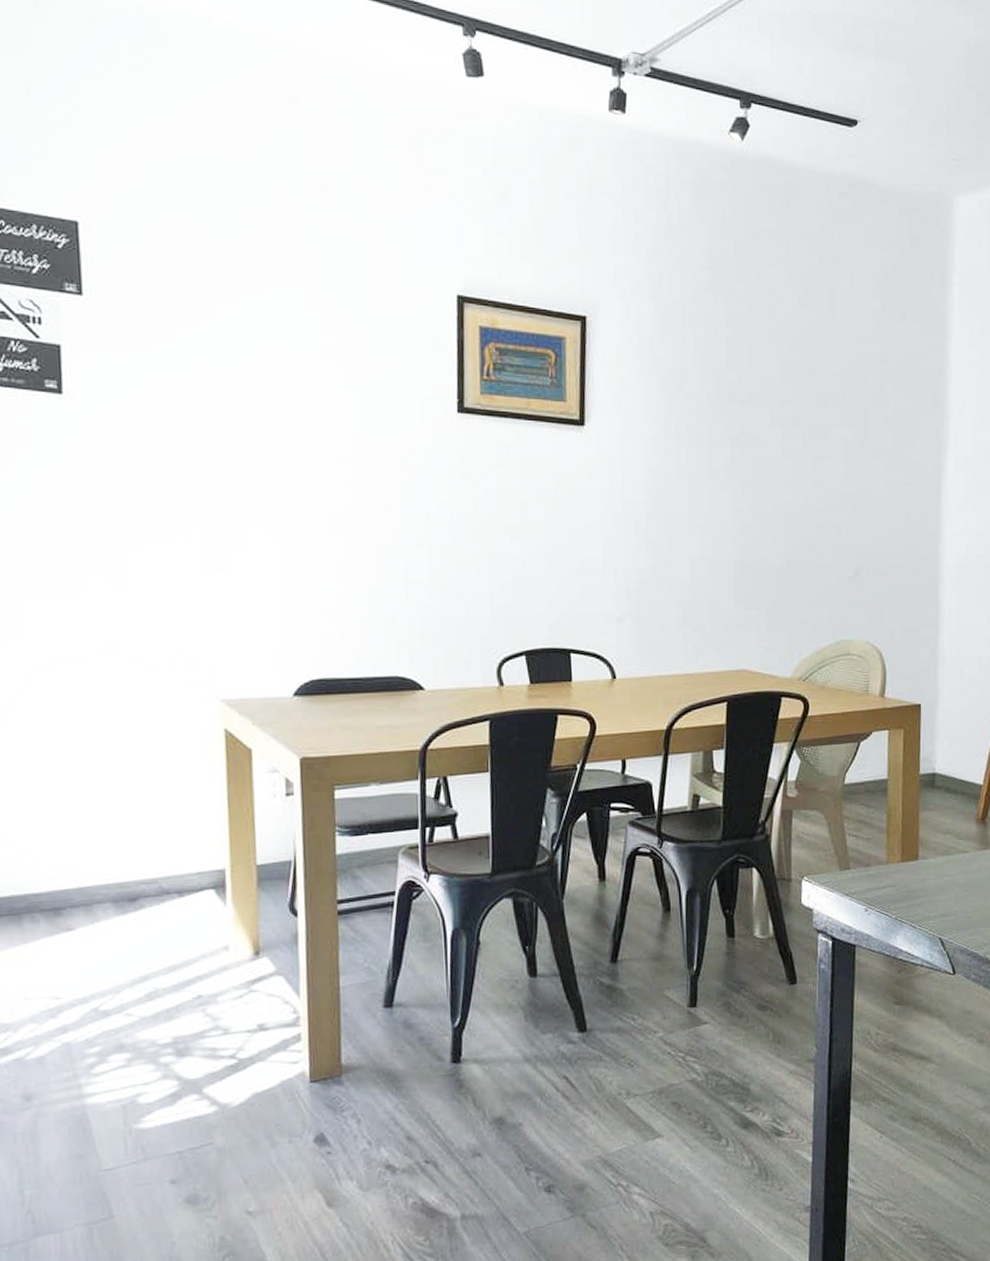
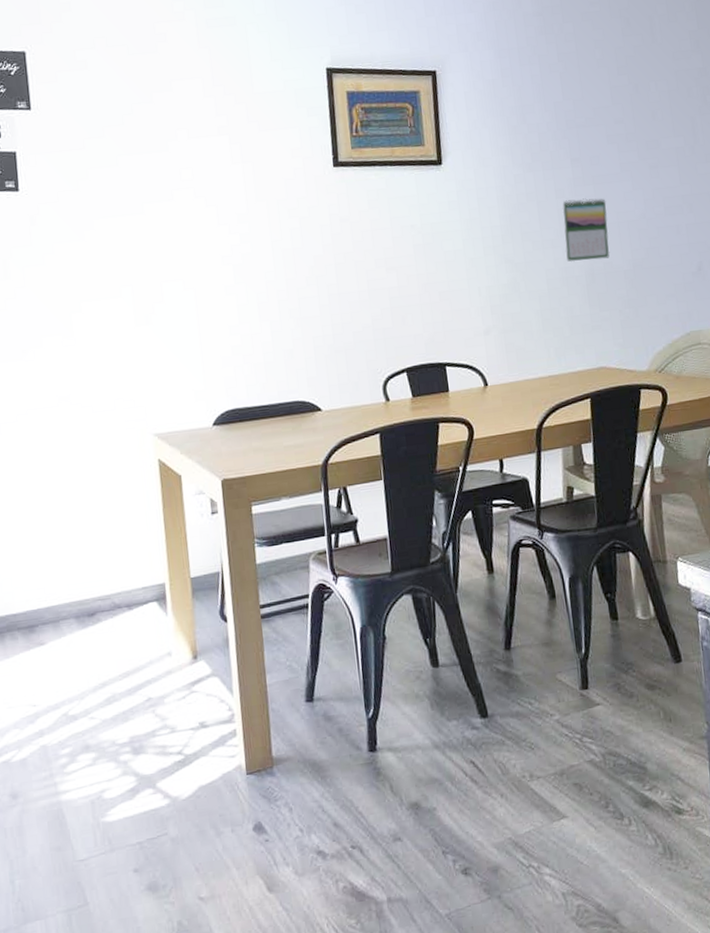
calendar: none [715,483,764,552] -> present [562,198,610,262]

